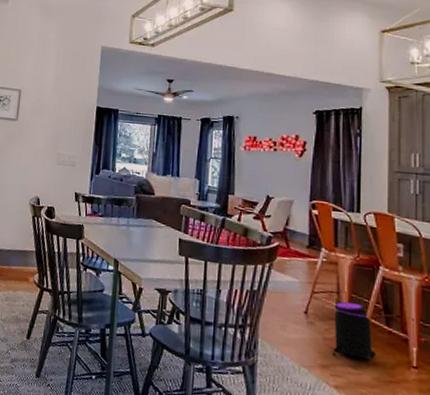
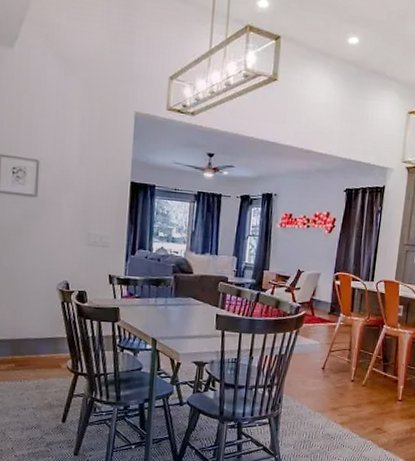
trash can: present [332,301,375,359] -> none [340,356,373,401]

